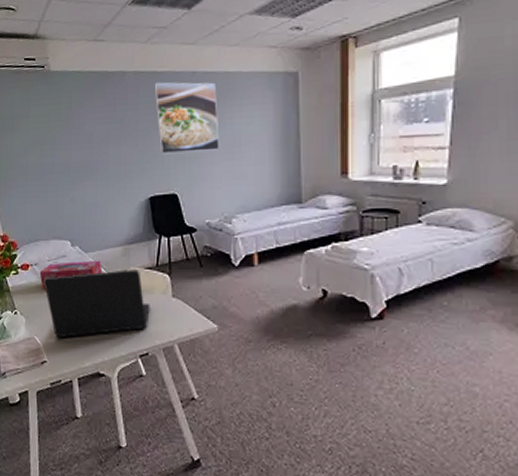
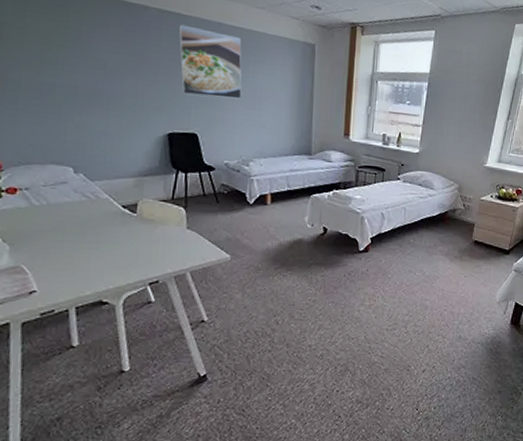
tissue box: present [39,260,103,290] -> none [30,188,111,216]
laptop: present [43,269,150,339] -> none [35,200,163,267]

